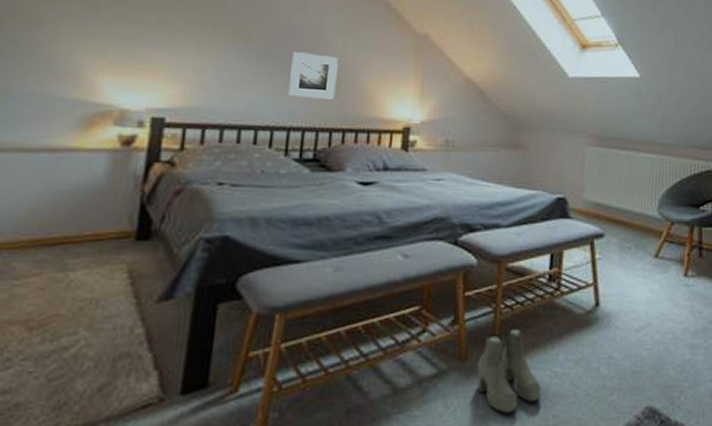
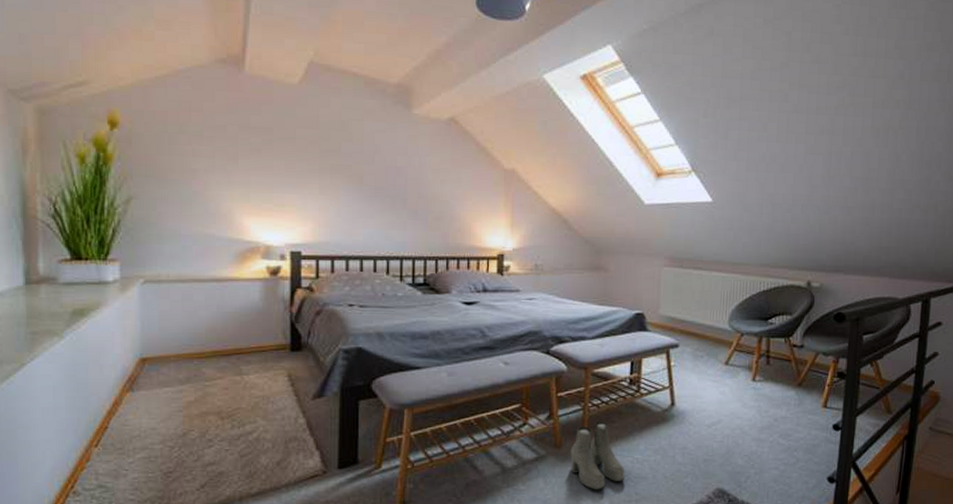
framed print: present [288,52,339,100] -> none [399,190,438,232]

